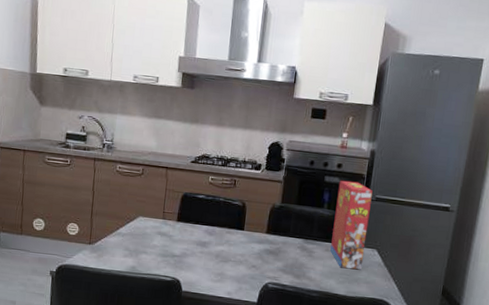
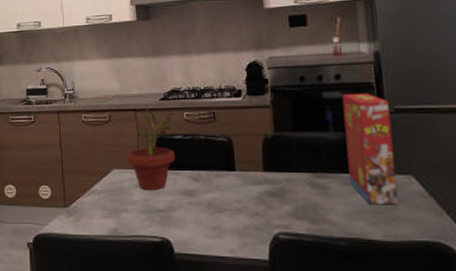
potted plant: none [152,167,201,238] -> present [125,107,176,190]

